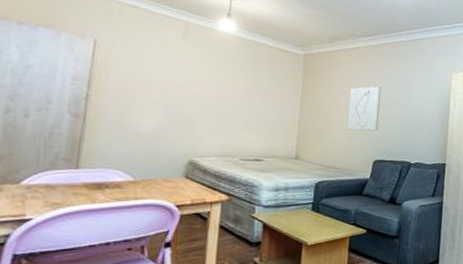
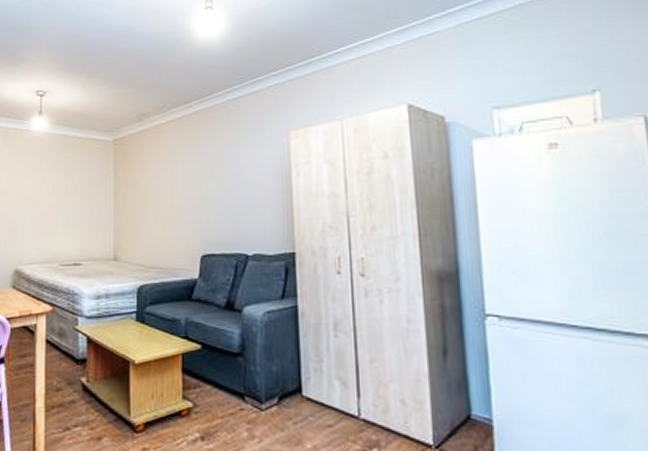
wall art: present [347,86,382,131] -> none [166,163,203,220]

